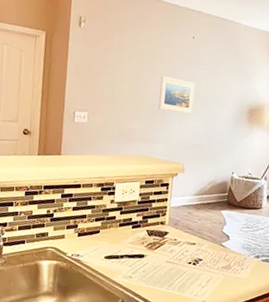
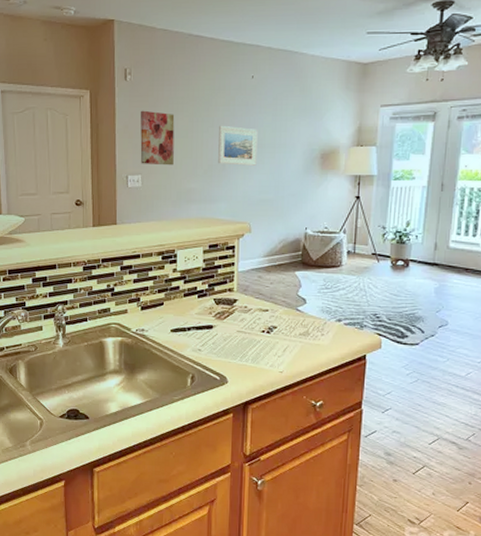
wall art: none [88,55,122,107] -> present [140,110,175,166]

